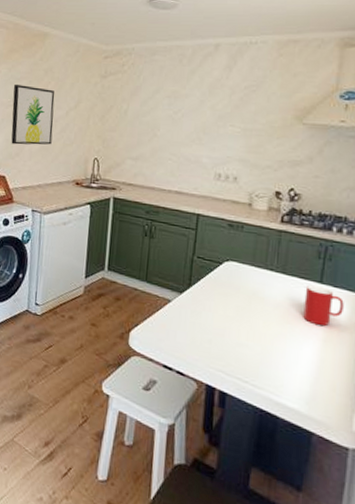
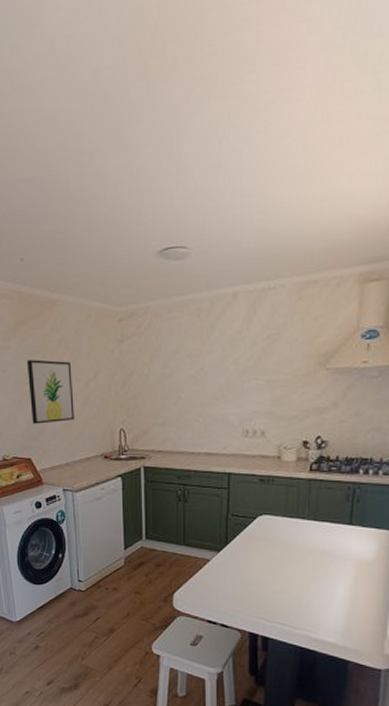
cup: present [303,284,344,326] -> none [335,527,372,565]

